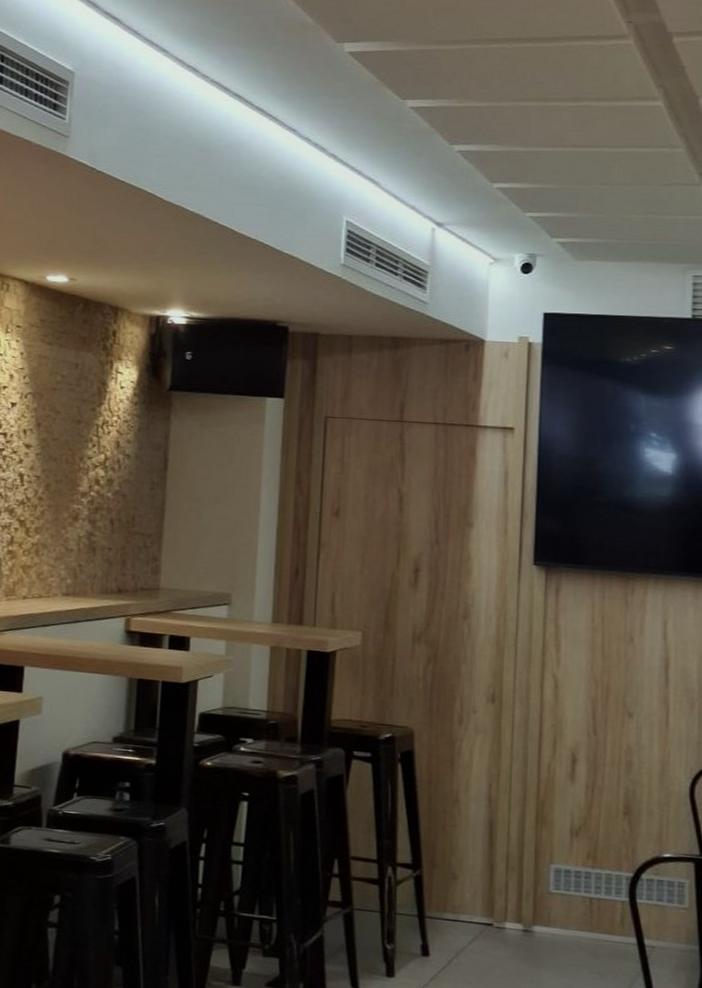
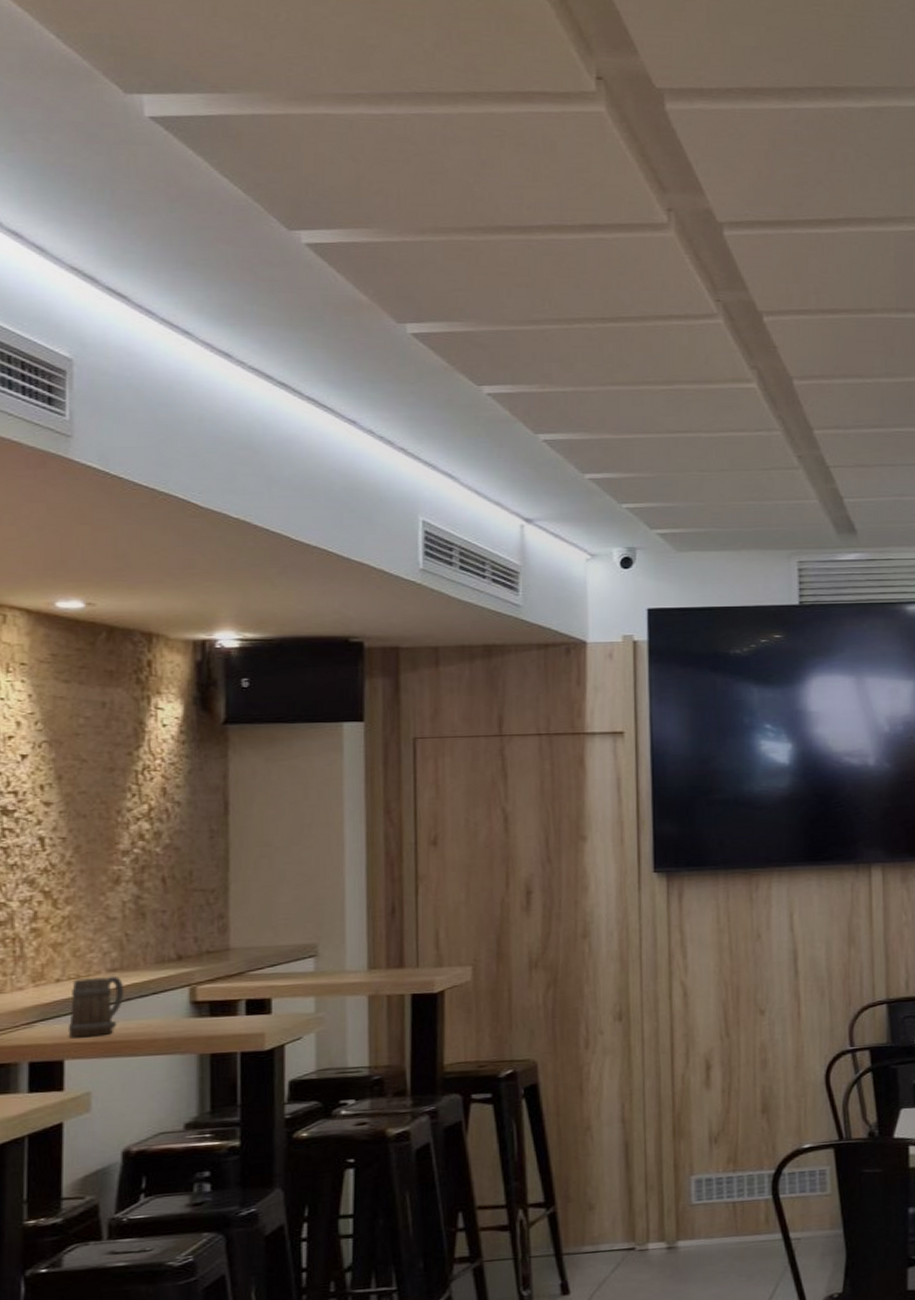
beer mug: none [29,598,75,650] -> present [68,975,125,1038]

